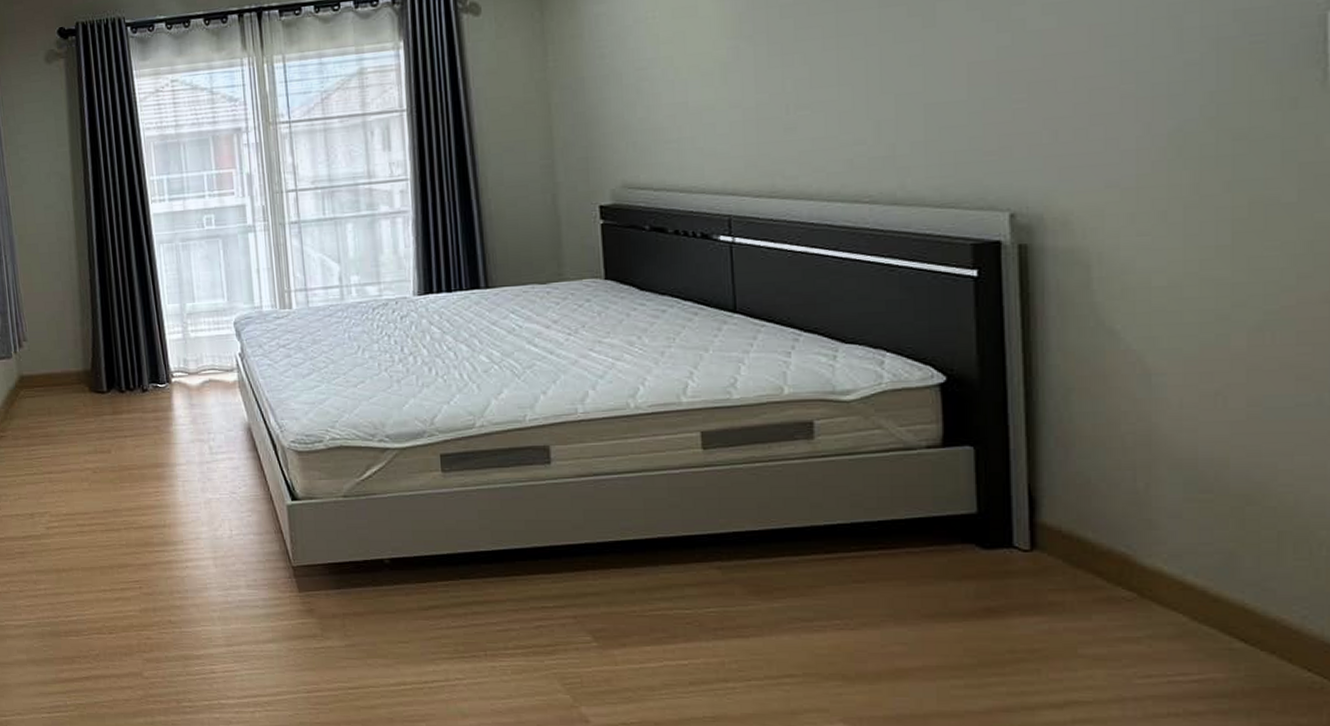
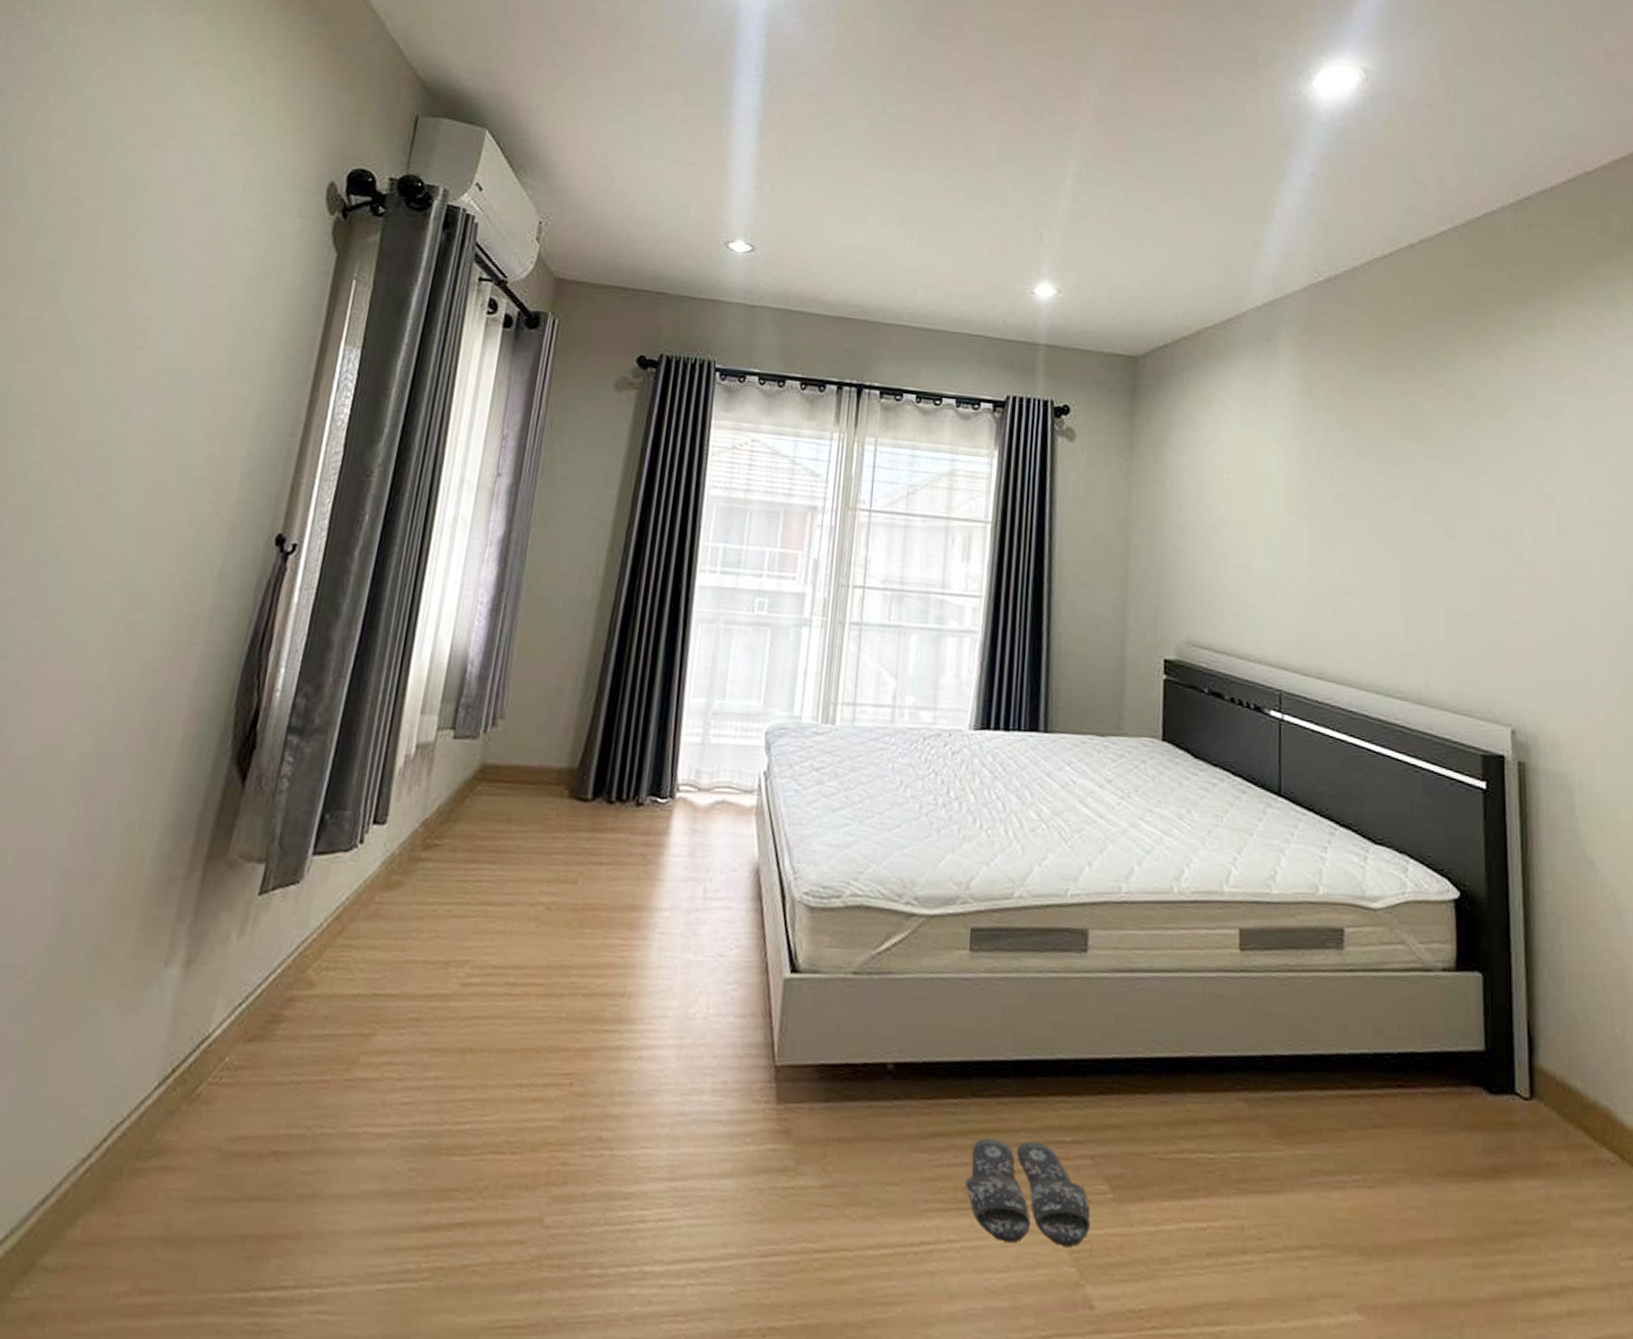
slippers: none [463,607,578,680] -> present [964,1138,1090,1246]

